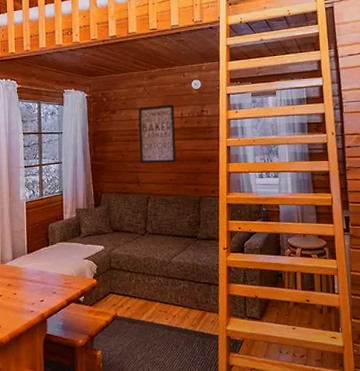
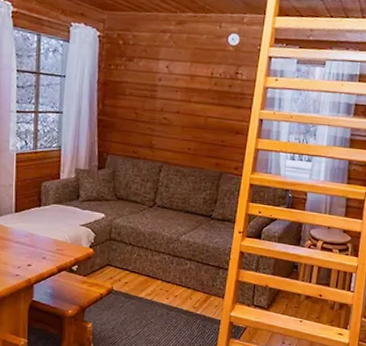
wall art: present [138,104,177,163] -> none [156,58,205,130]

